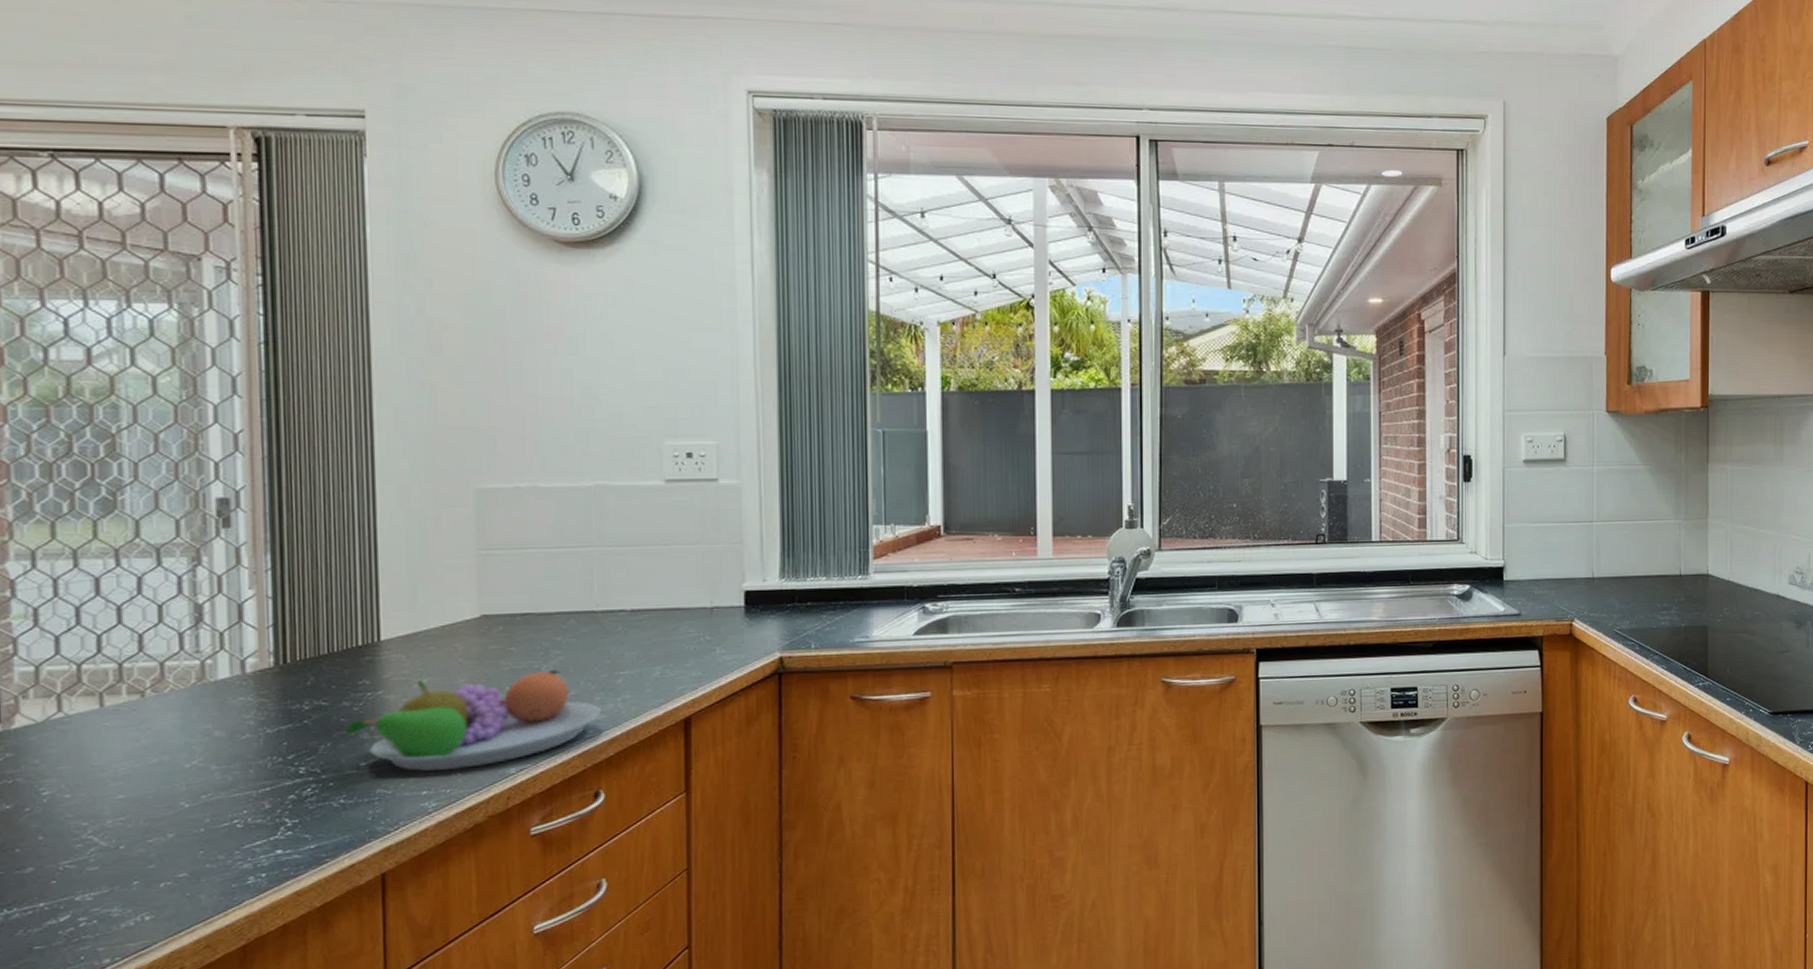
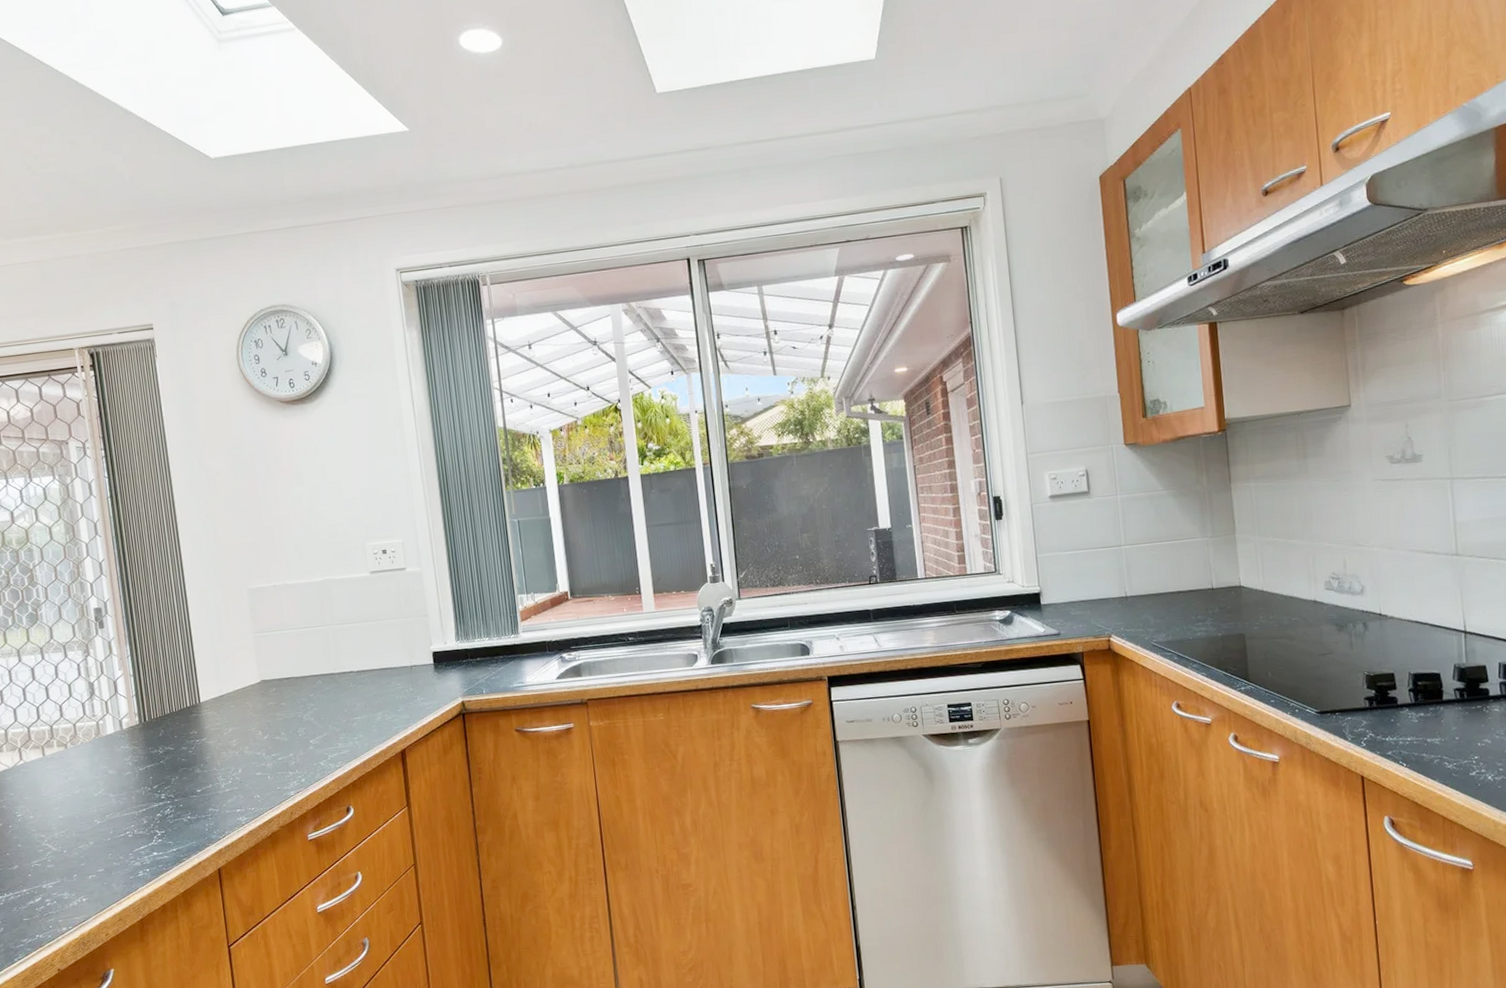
fruit bowl: present [344,669,601,771] -> none [185,717,345,795]

